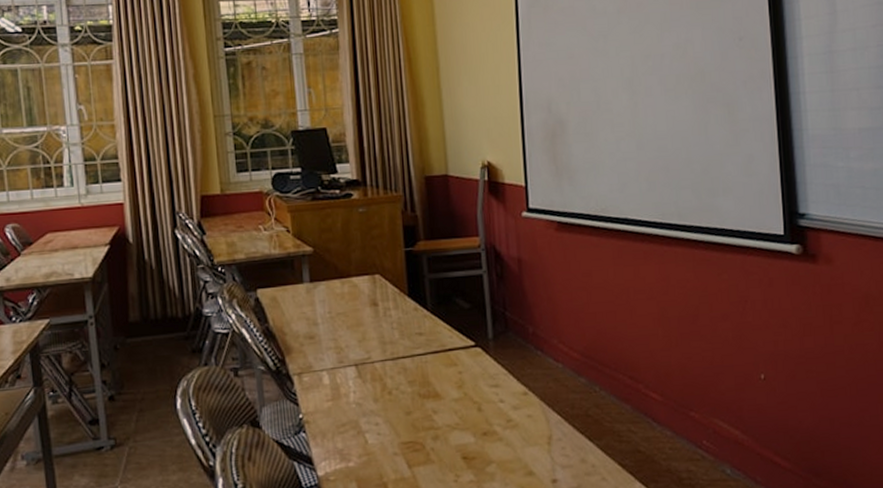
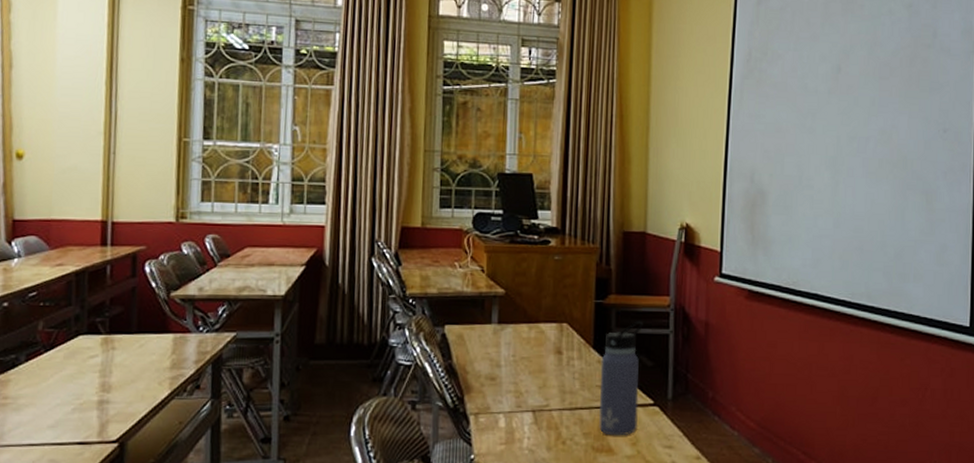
water bottle: none [417,263,462,381] -> present [599,320,643,436]

